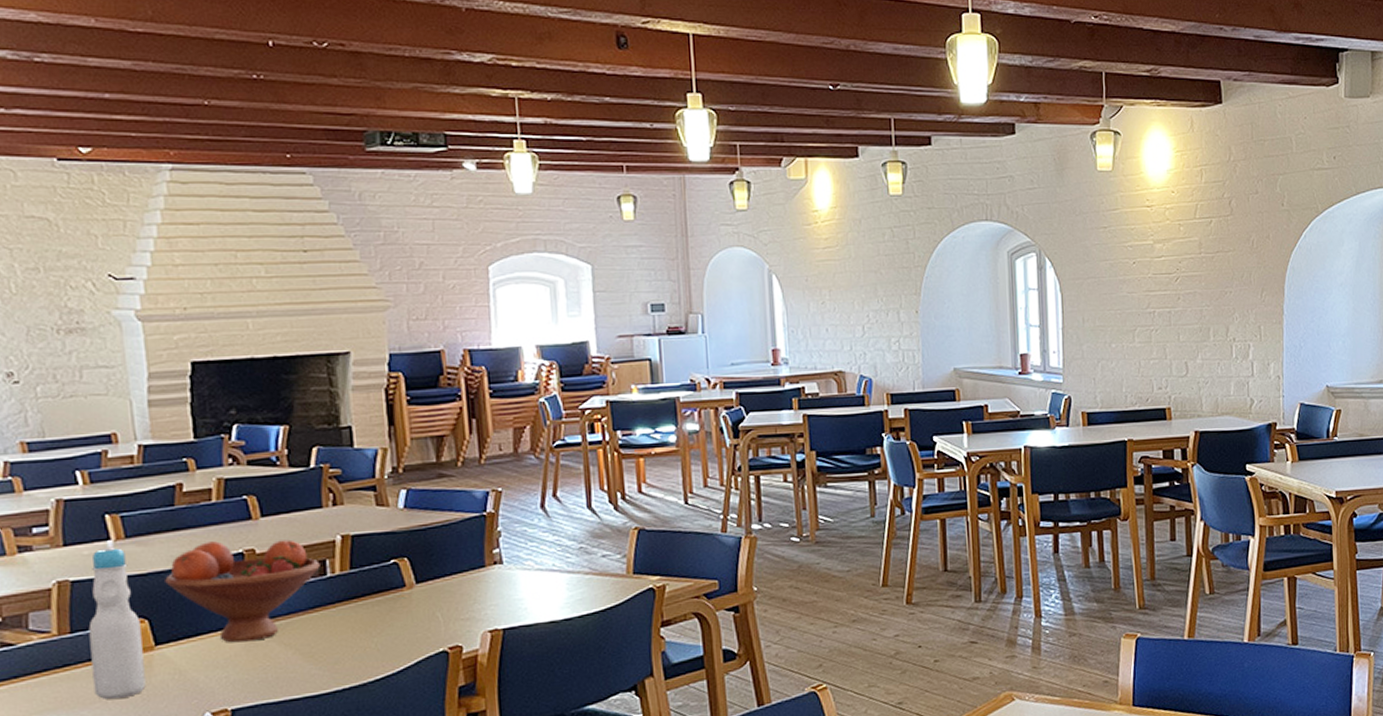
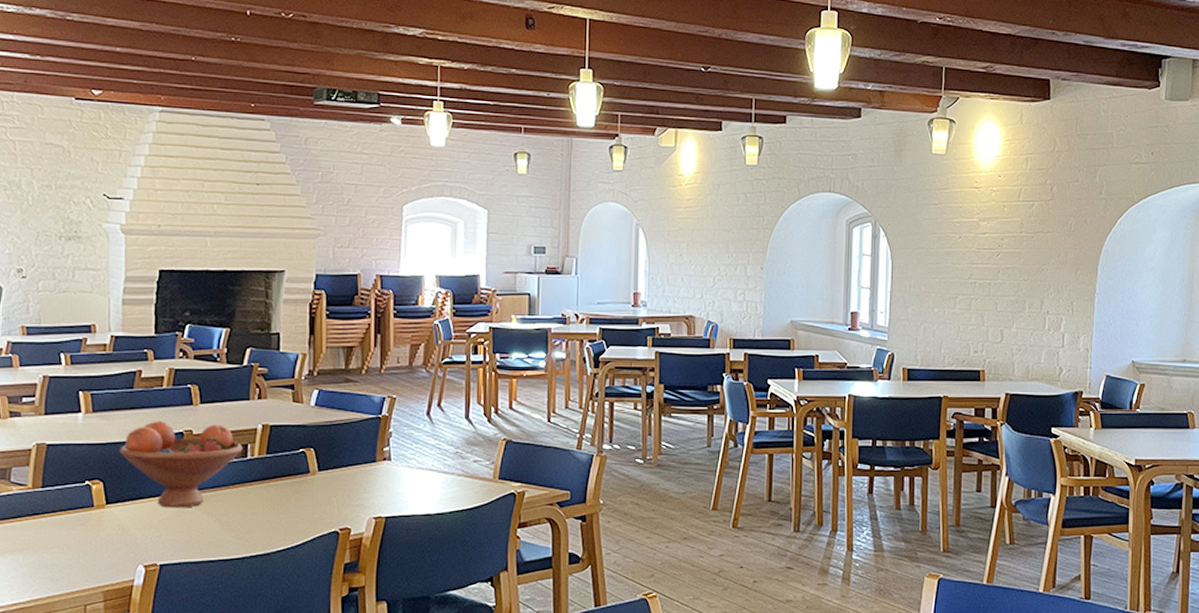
bottle: present [88,547,146,700] -> none [55,418,97,547]

